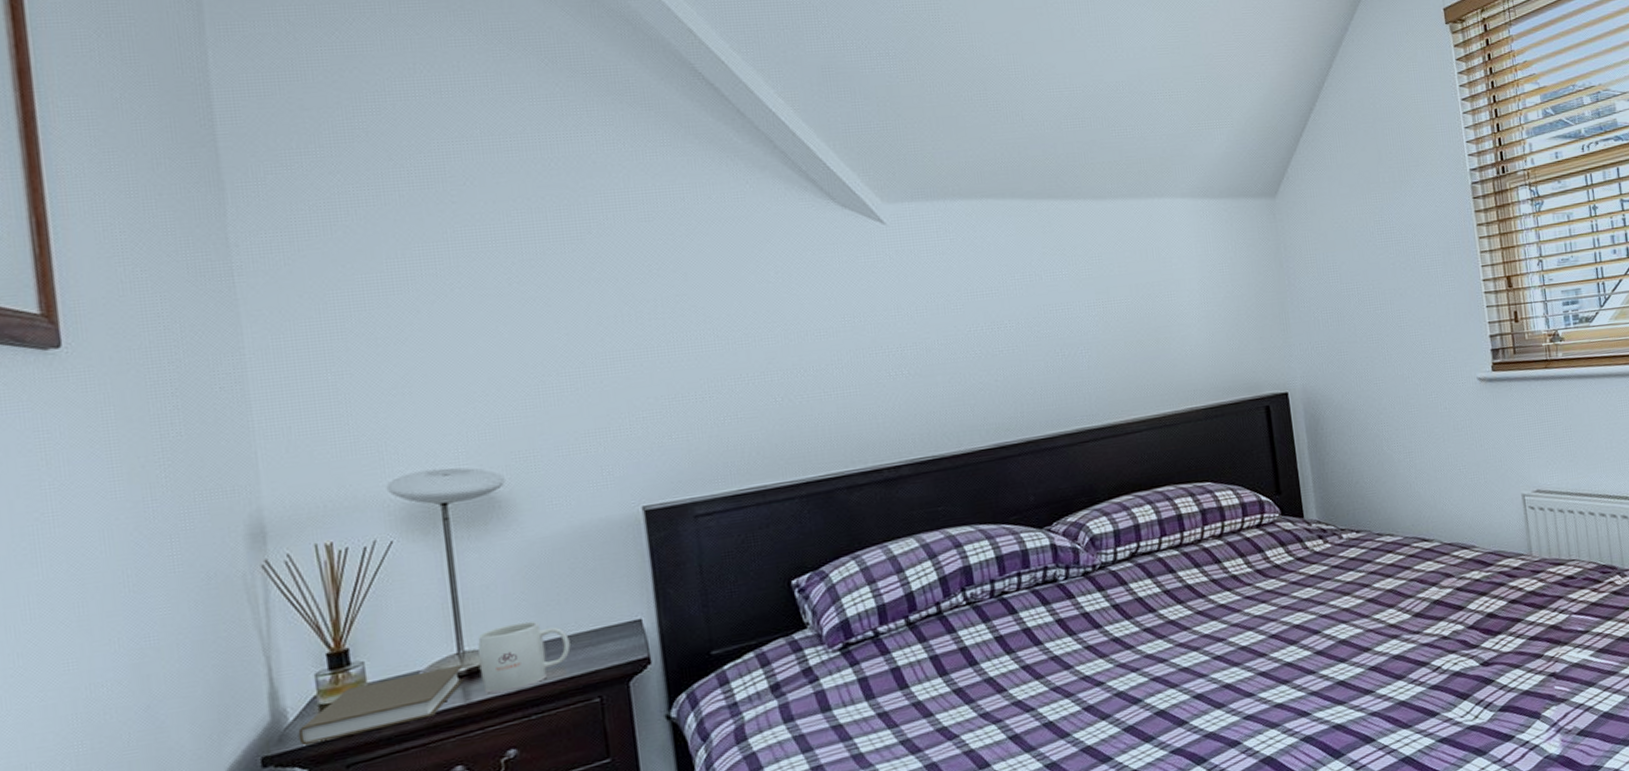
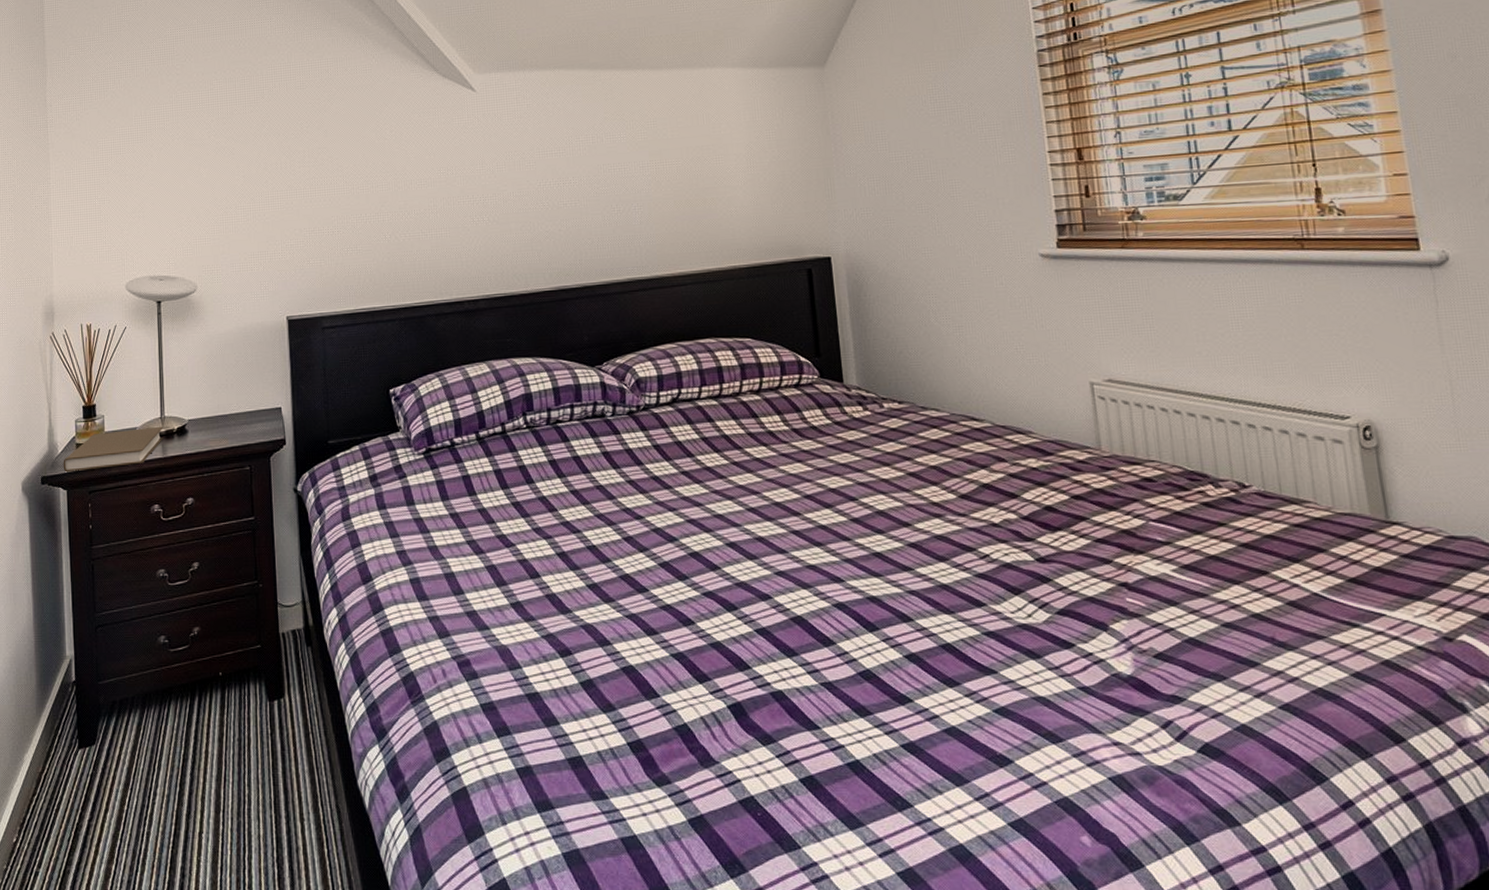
mug: present [477,621,571,695] -> none [173,399,233,453]

